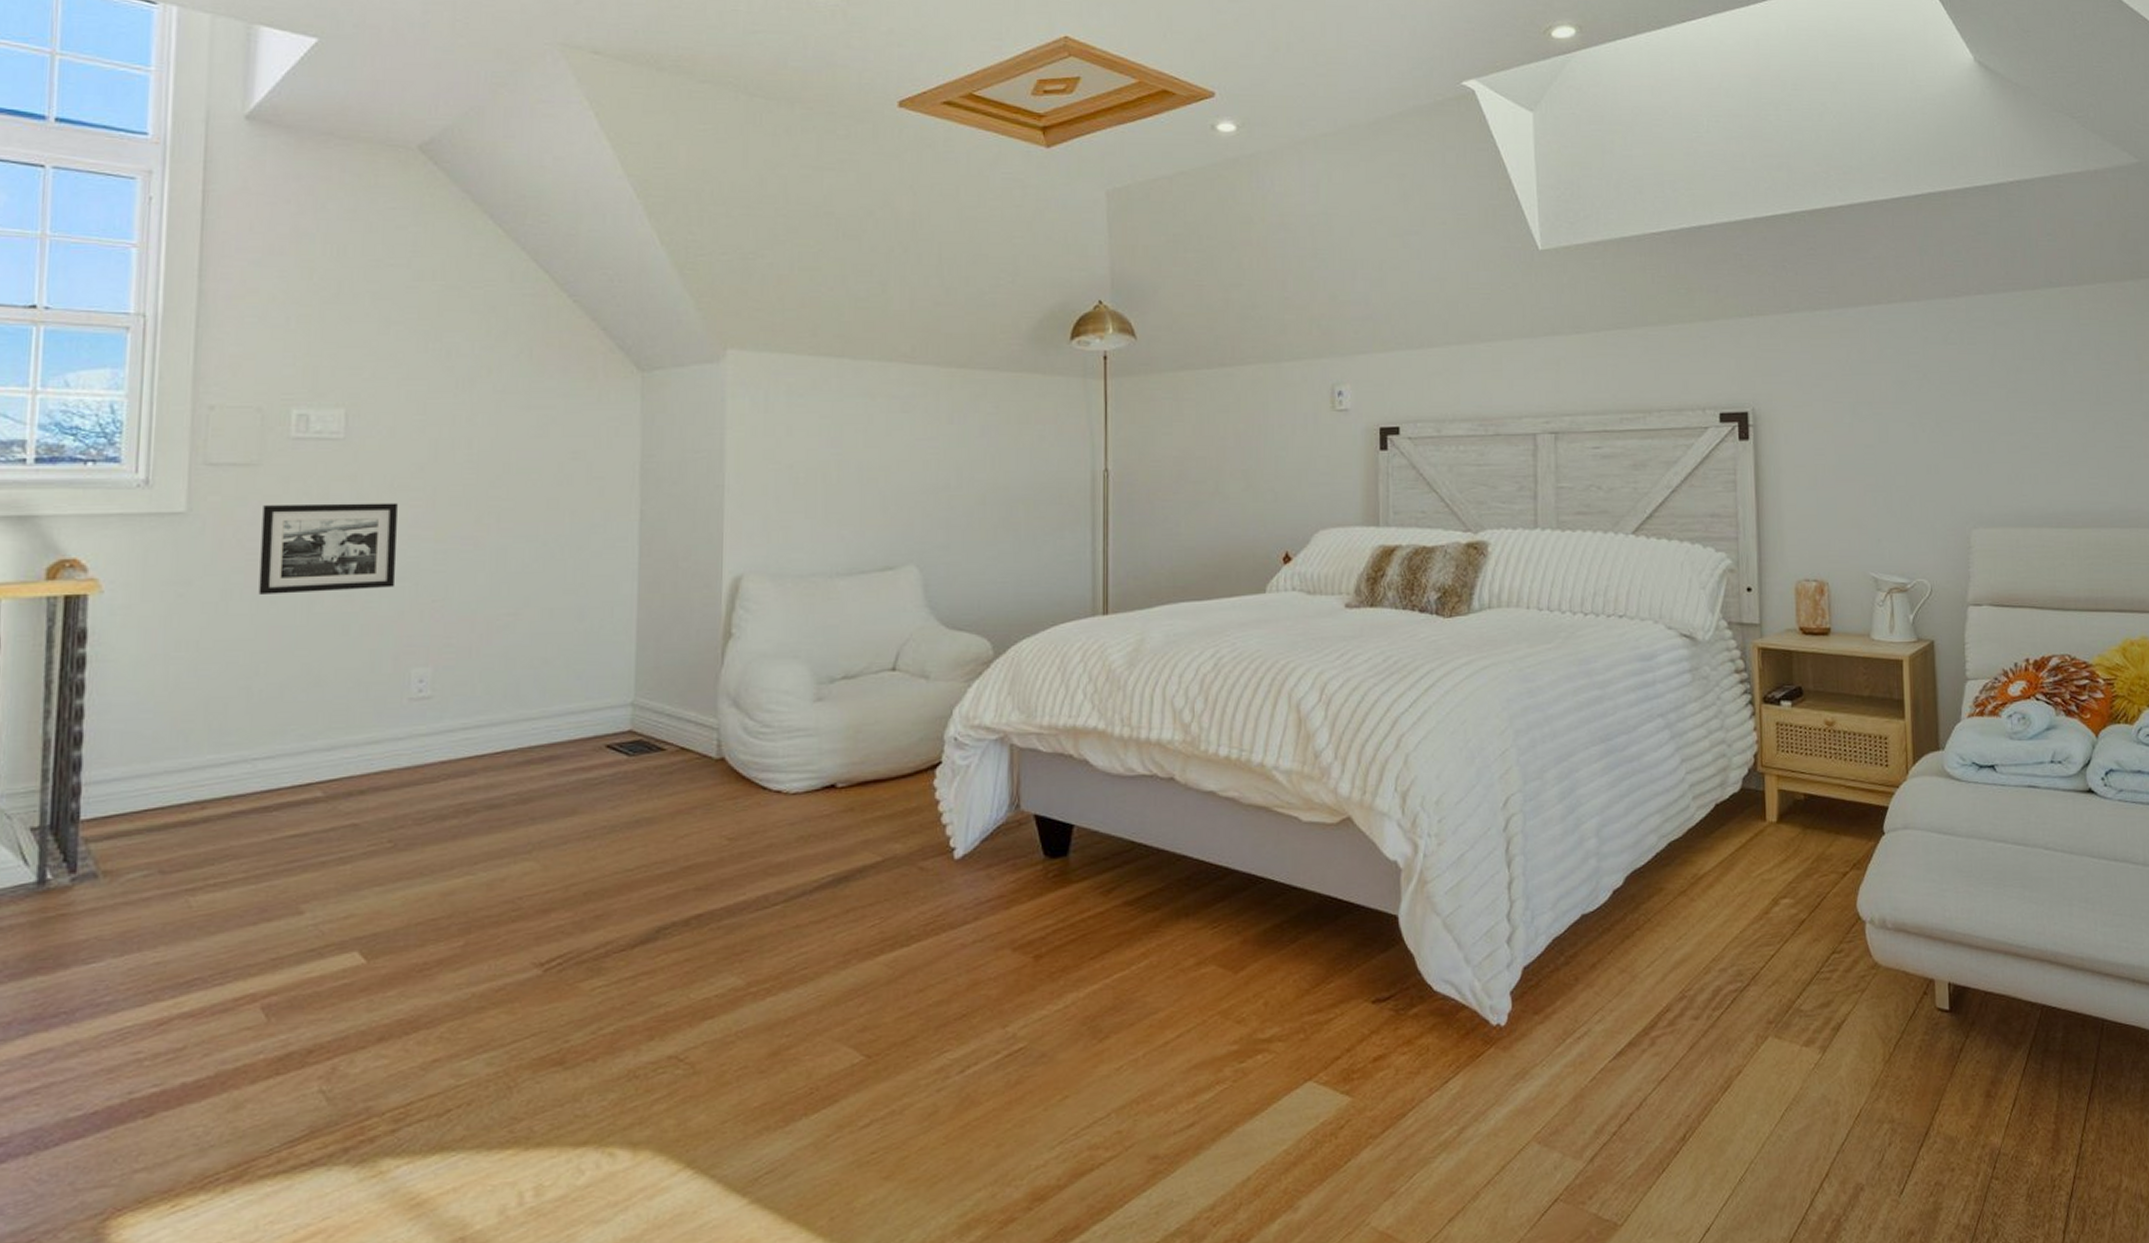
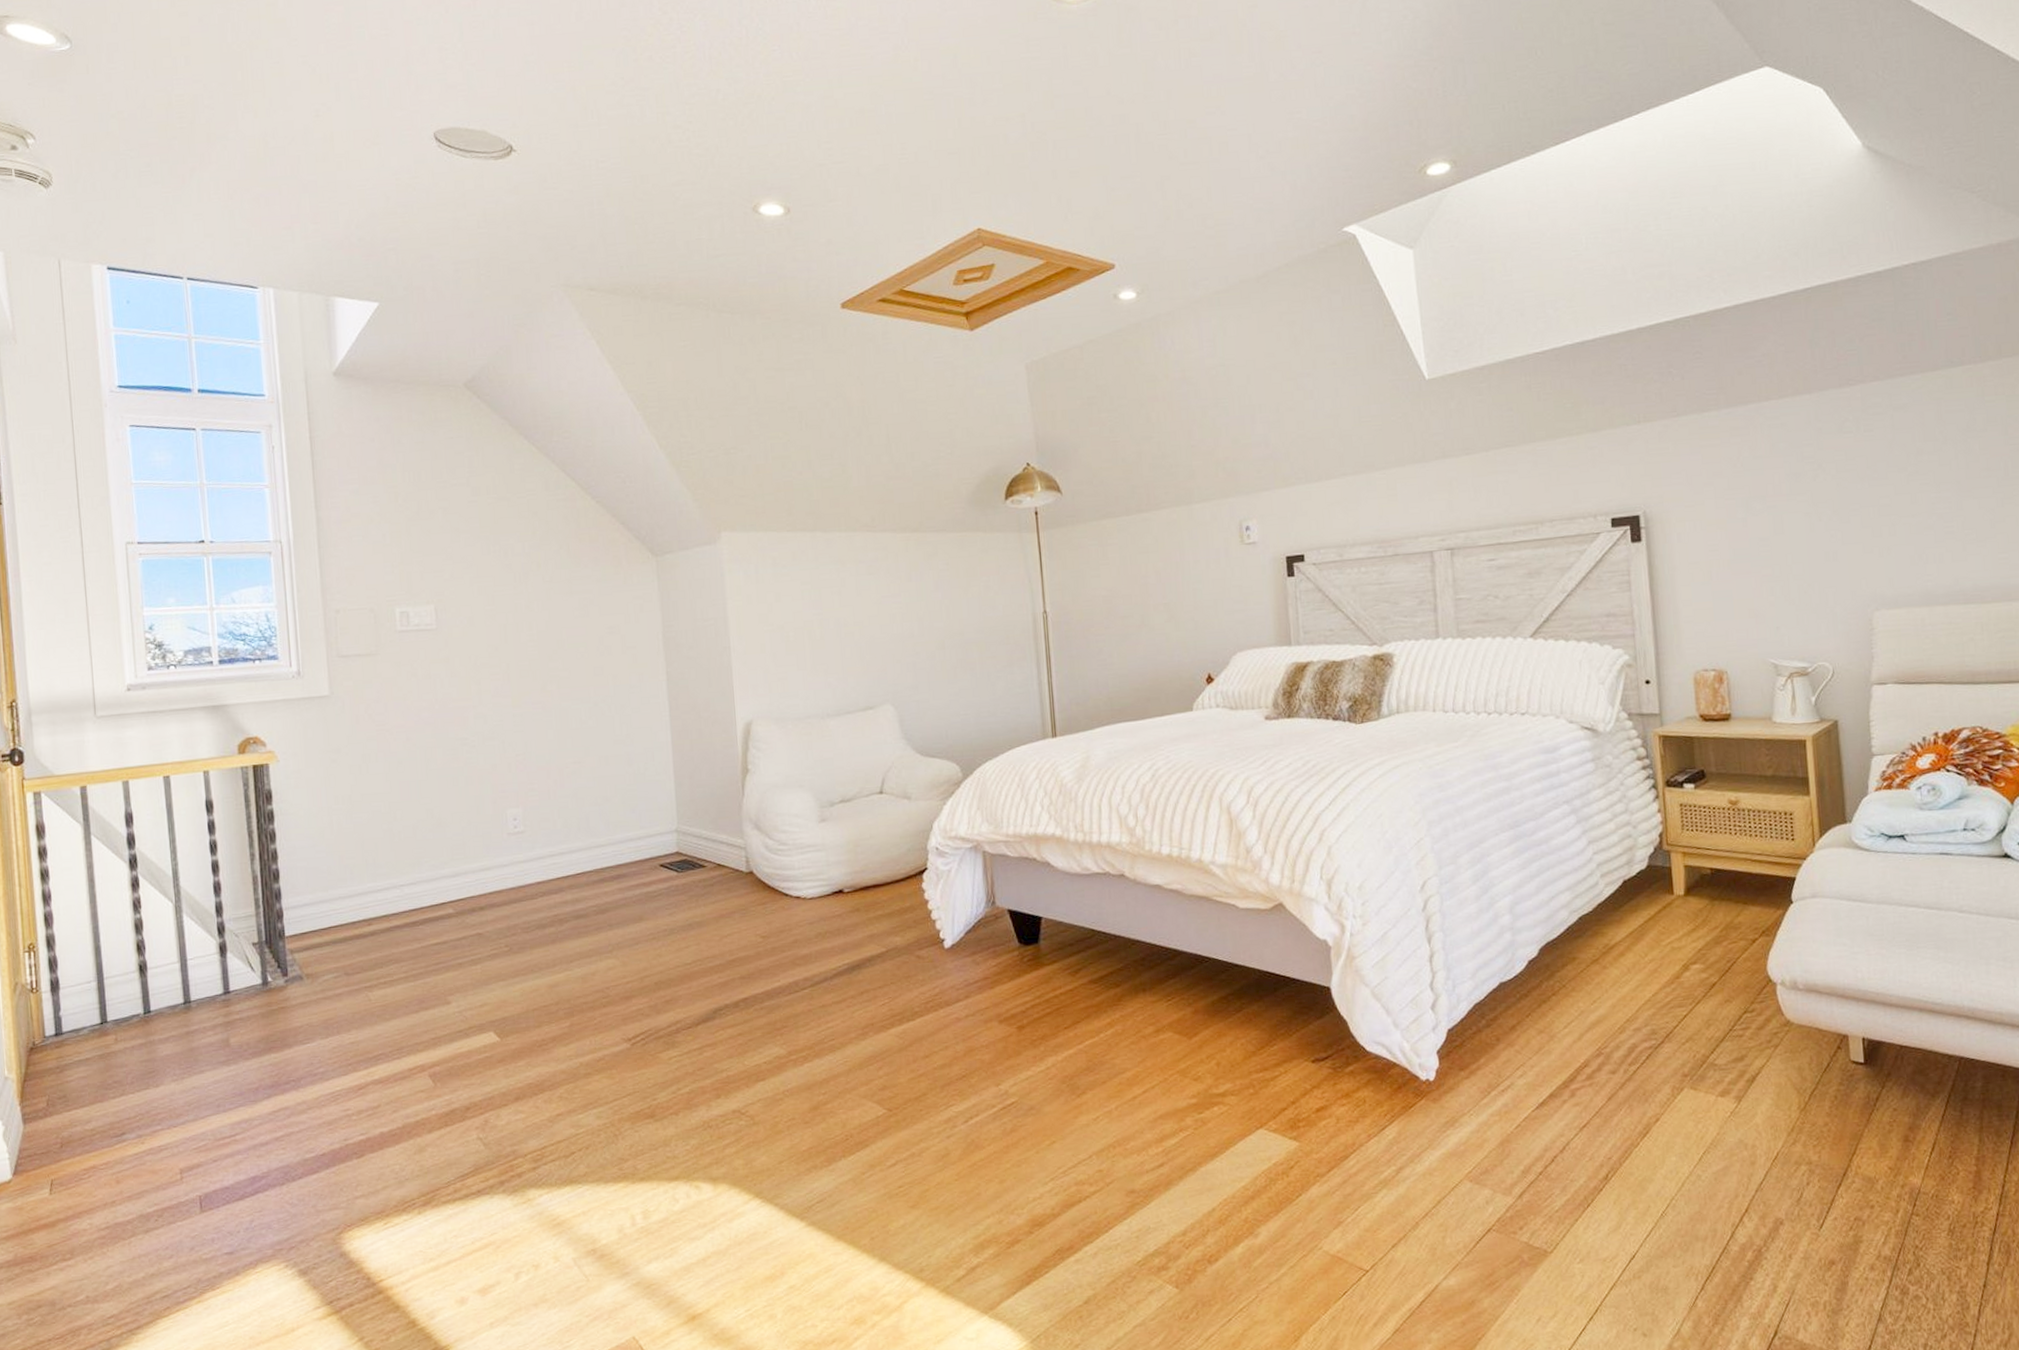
picture frame: present [258,503,398,594] -> none [384,678,488,757]

